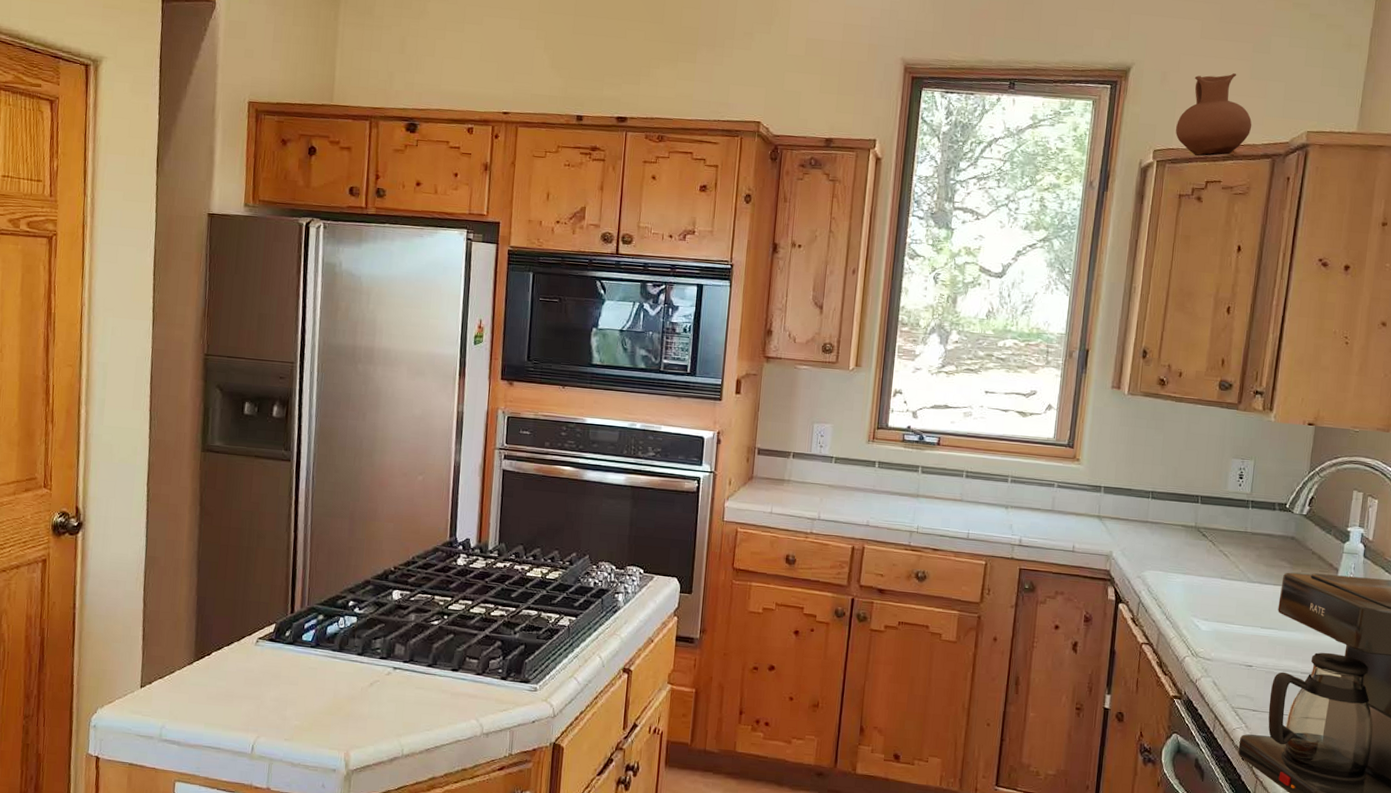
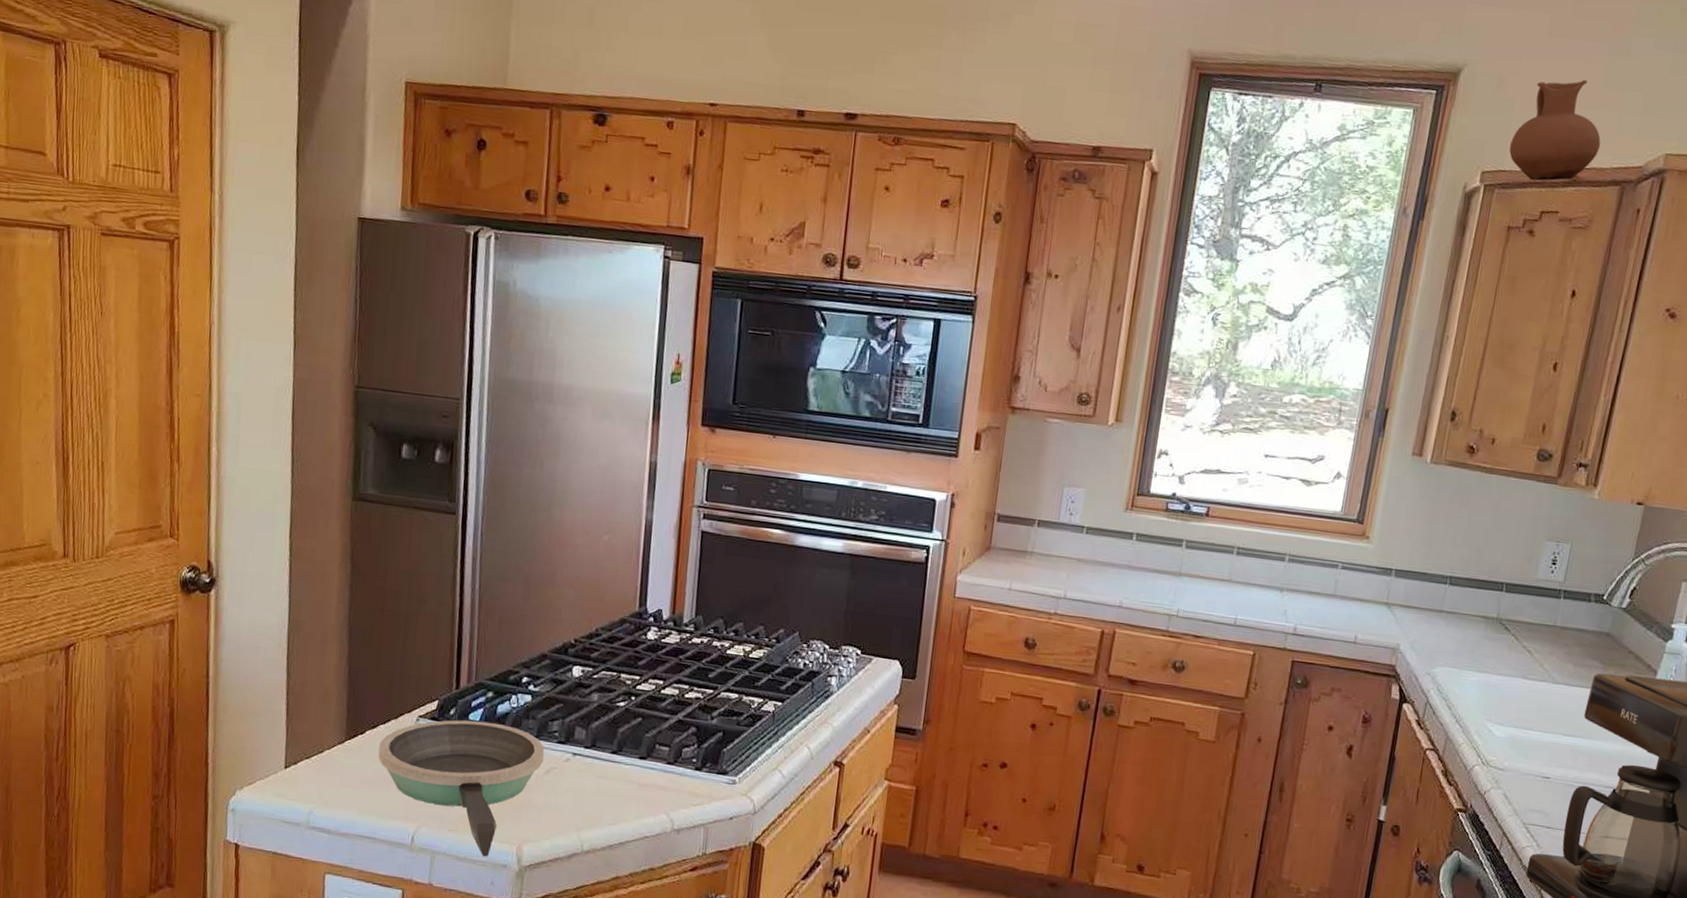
frying pan: none [222,640,369,763] -> present [378,720,545,857]

